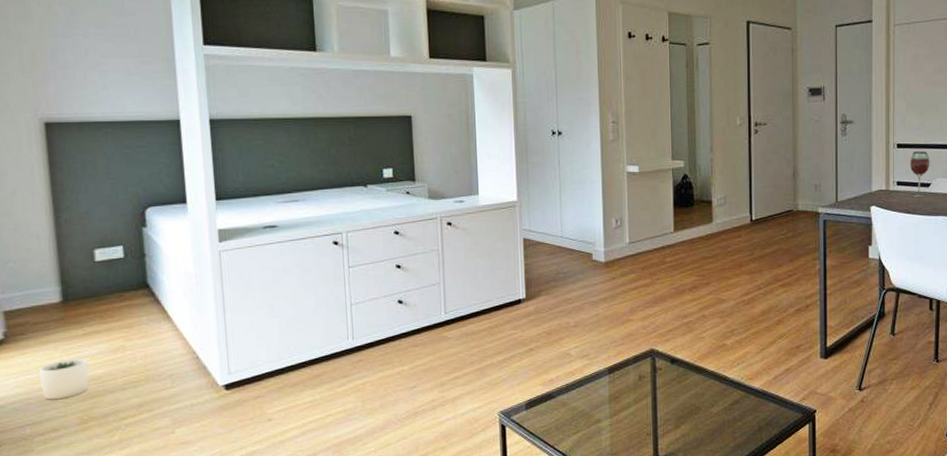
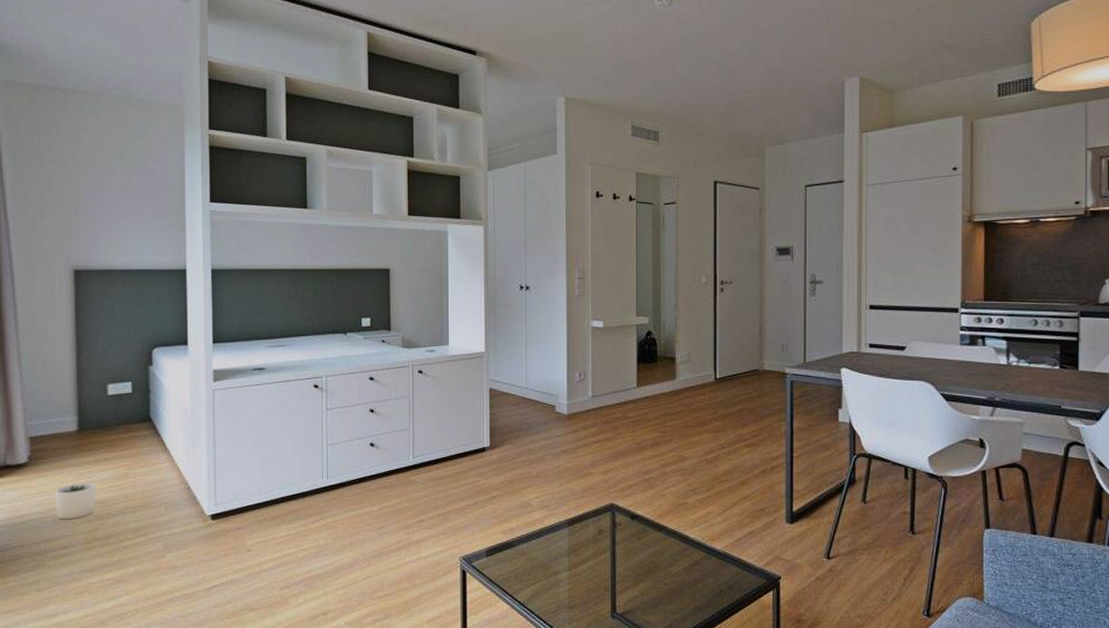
wineglass: present [910,151,930,199] -> none [884,313,905,362]

